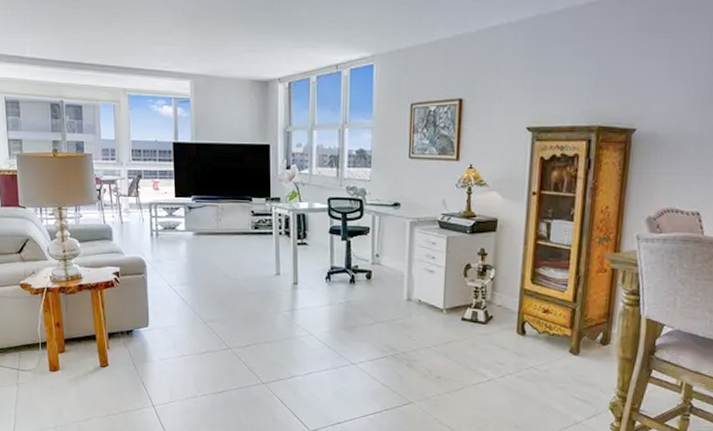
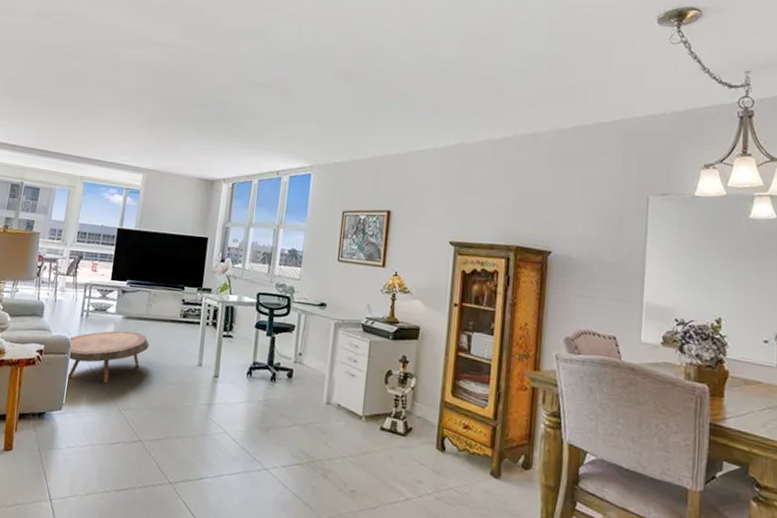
coffee table: none [143,247,224,299] -> present [67,330,149,384]

